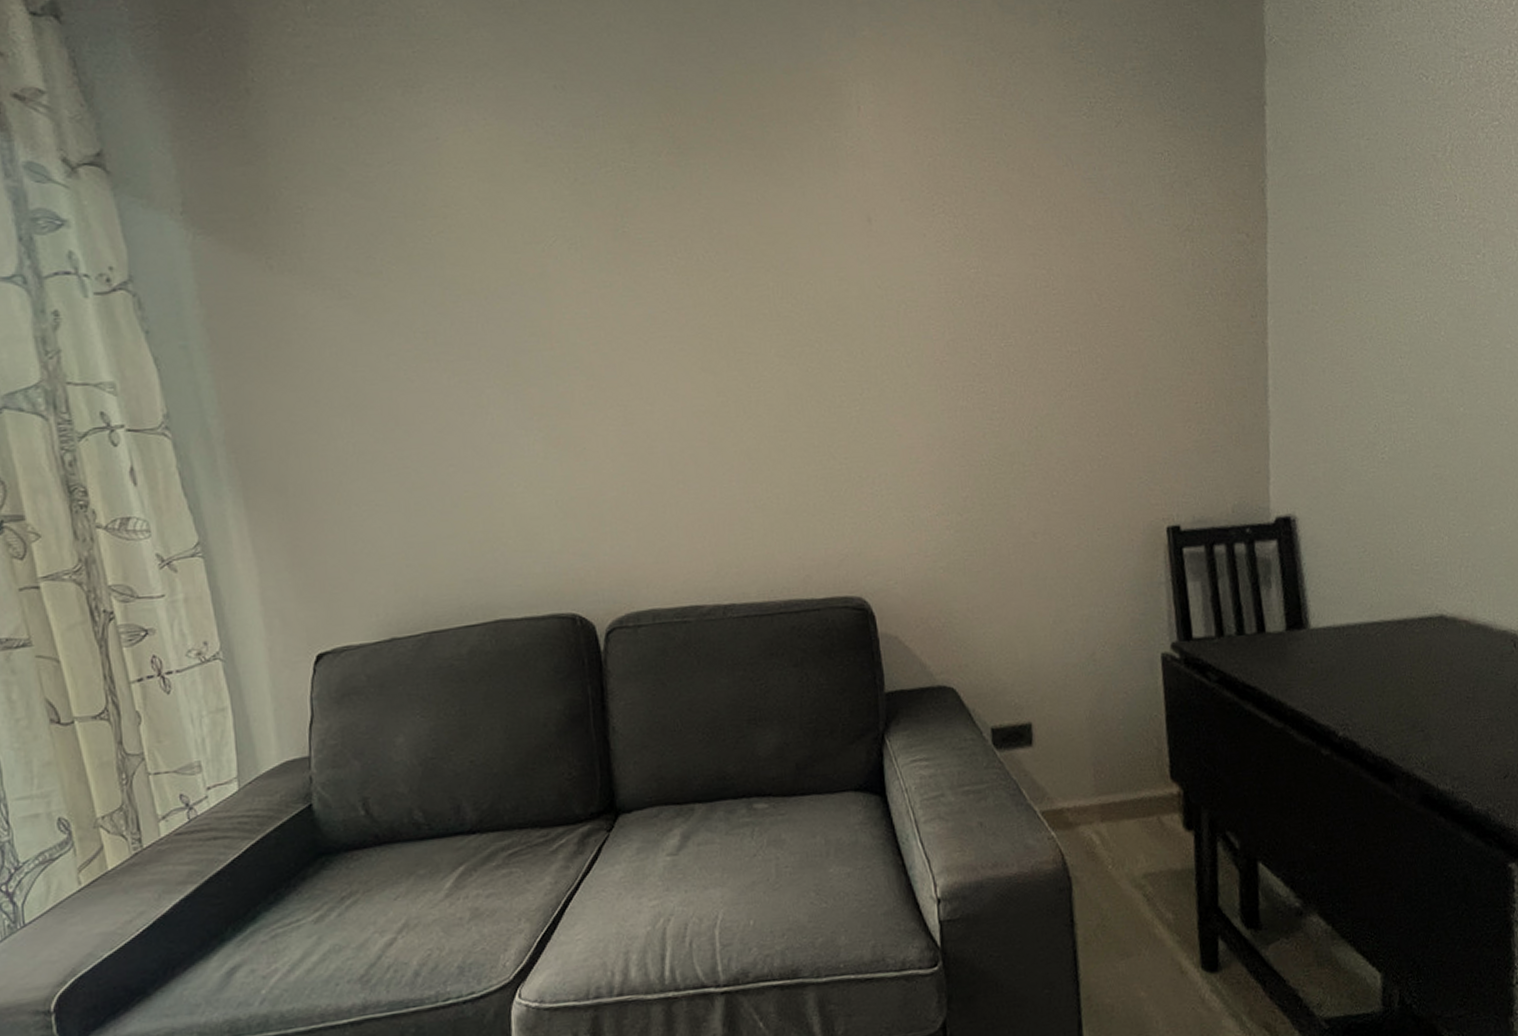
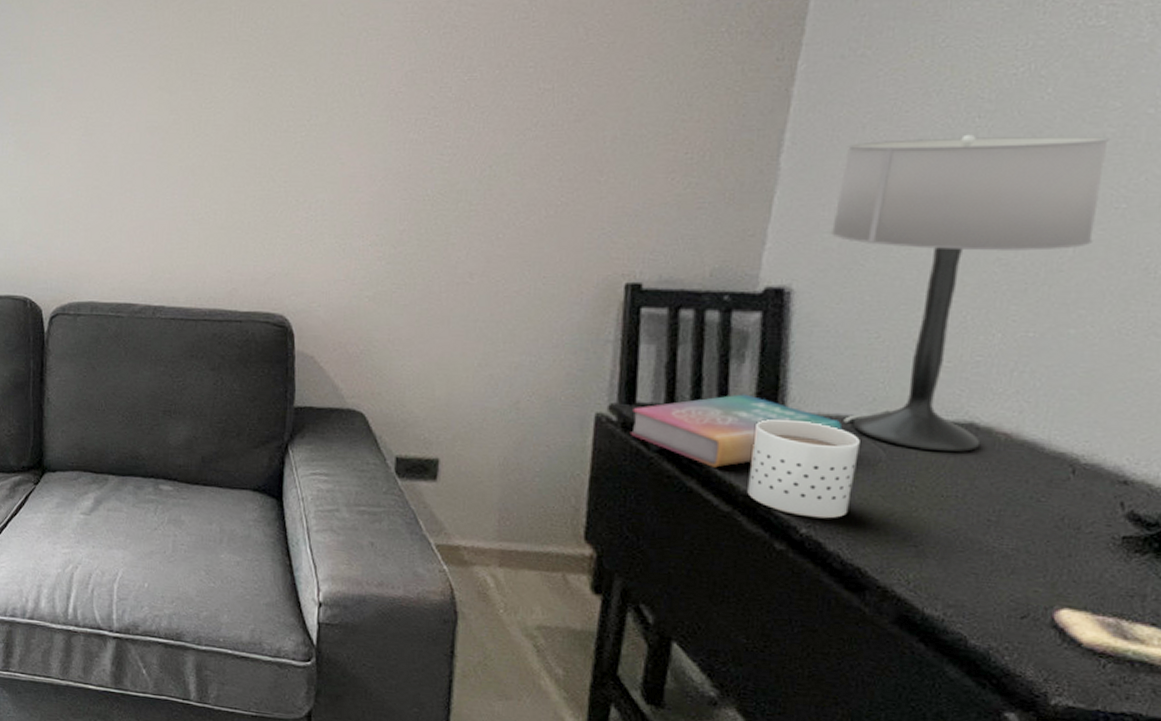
book: none [1191,616,1354,689] -> present [629,394,843,468]
mug: none [1288,633,1370,721] -> present [747,418,860,519]
table lamp: none [1315,368,1492,645] -> present [830,134,1109,453]

